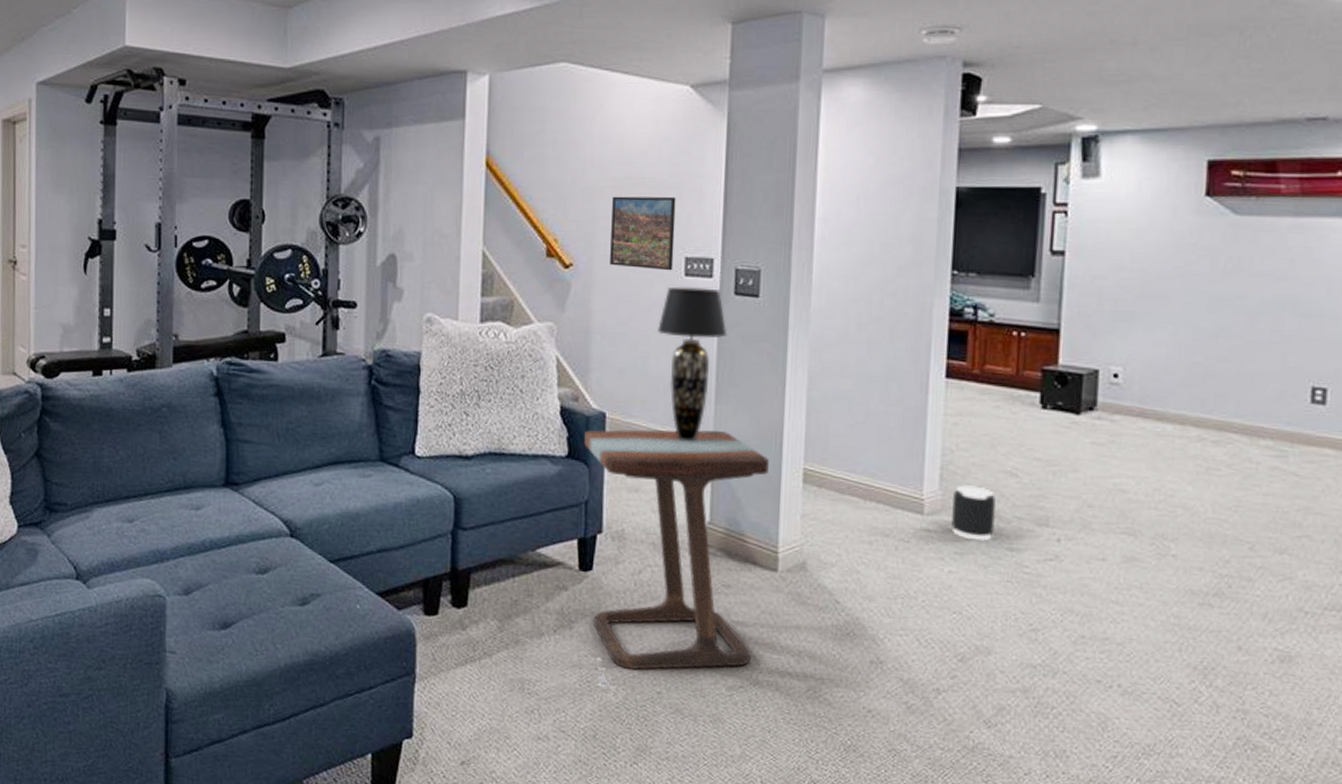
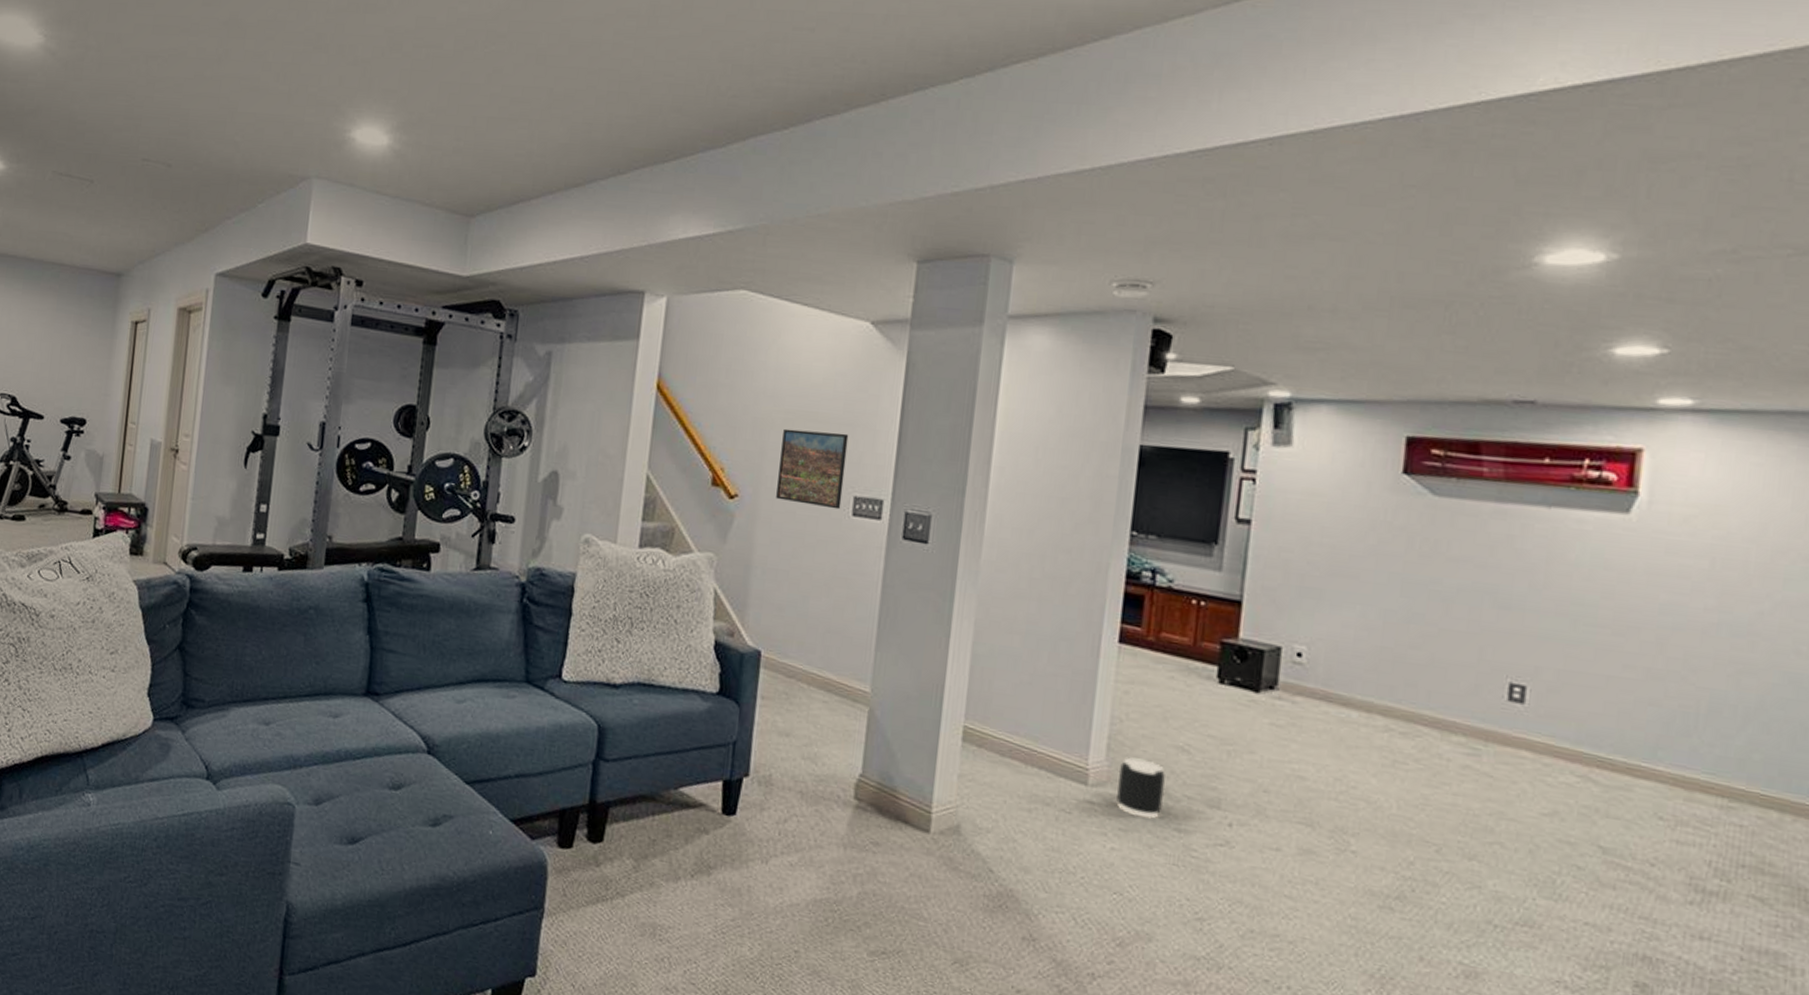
side table: present [583,429,769,688] -> none [732,667,928,942]
table lamp: present [658,287,728,442] -> none [821,526,893,689]

